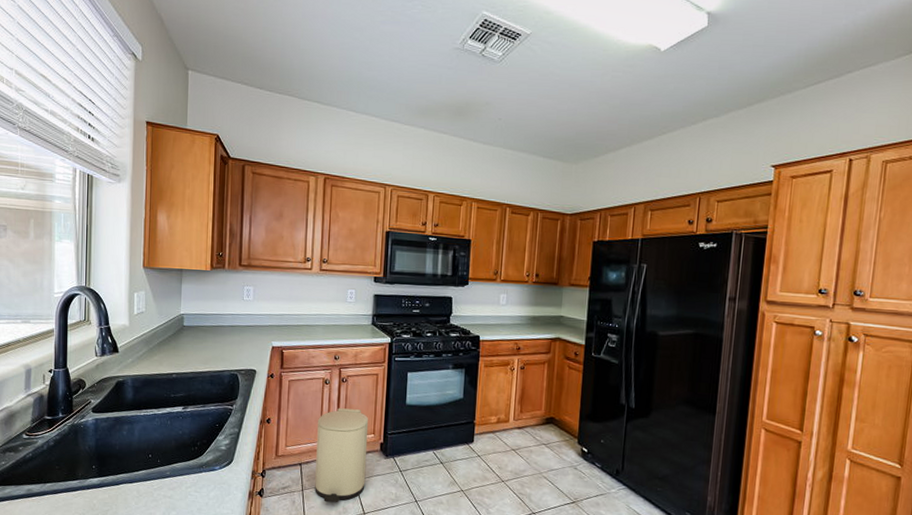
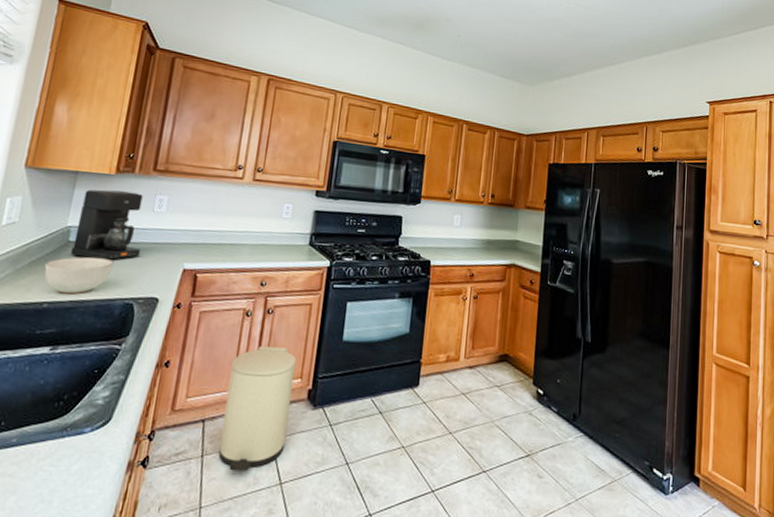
bowl: none [169,337,219,367] -> present [44,256,114,295]
coffee maker: none [186,283,238,341] -> present [70,189,143,261]

